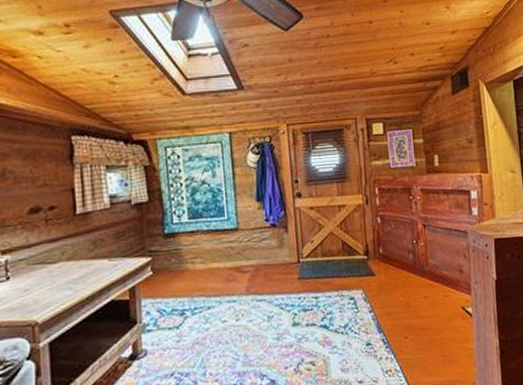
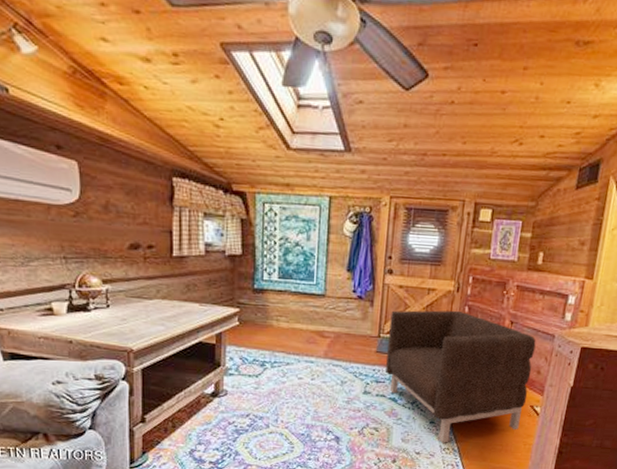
armchair: none [307,222,457,365] -> present [386,310,536,443]

